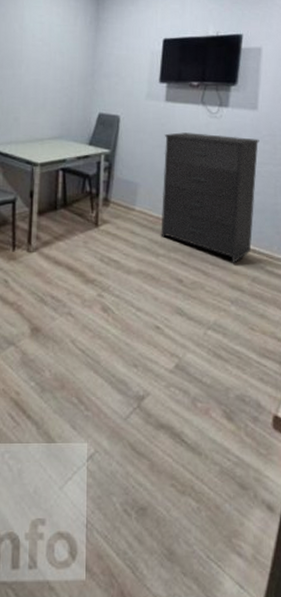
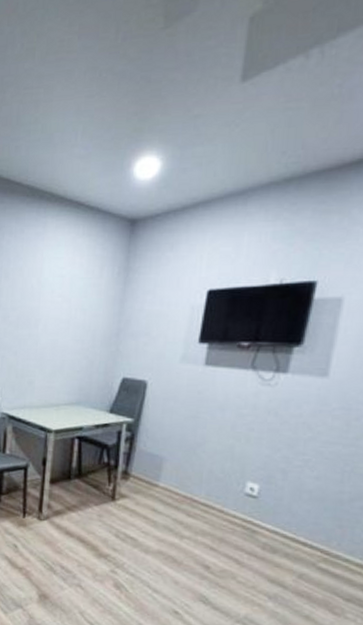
dresser: present [161,132,260,263] -> none [187,402,327,555]

